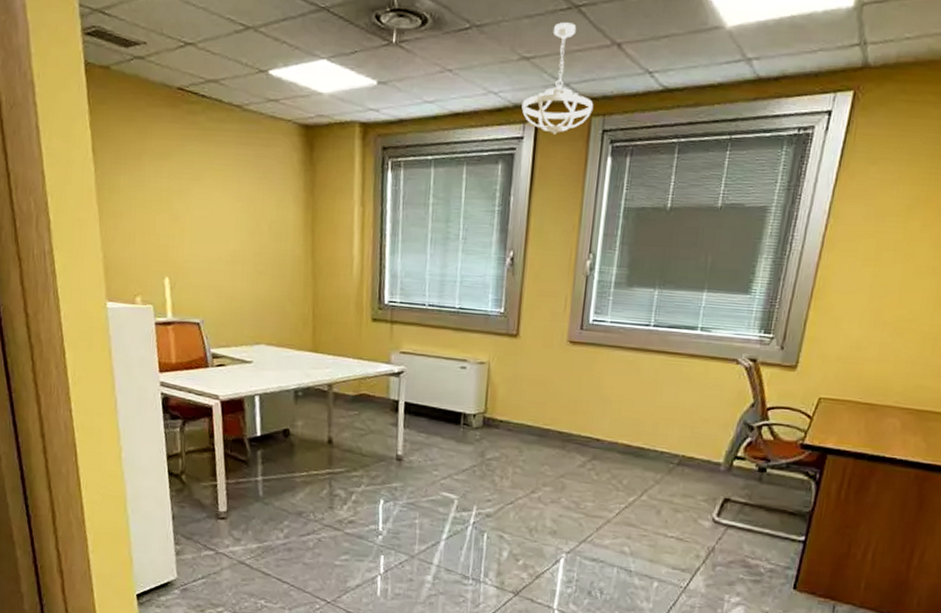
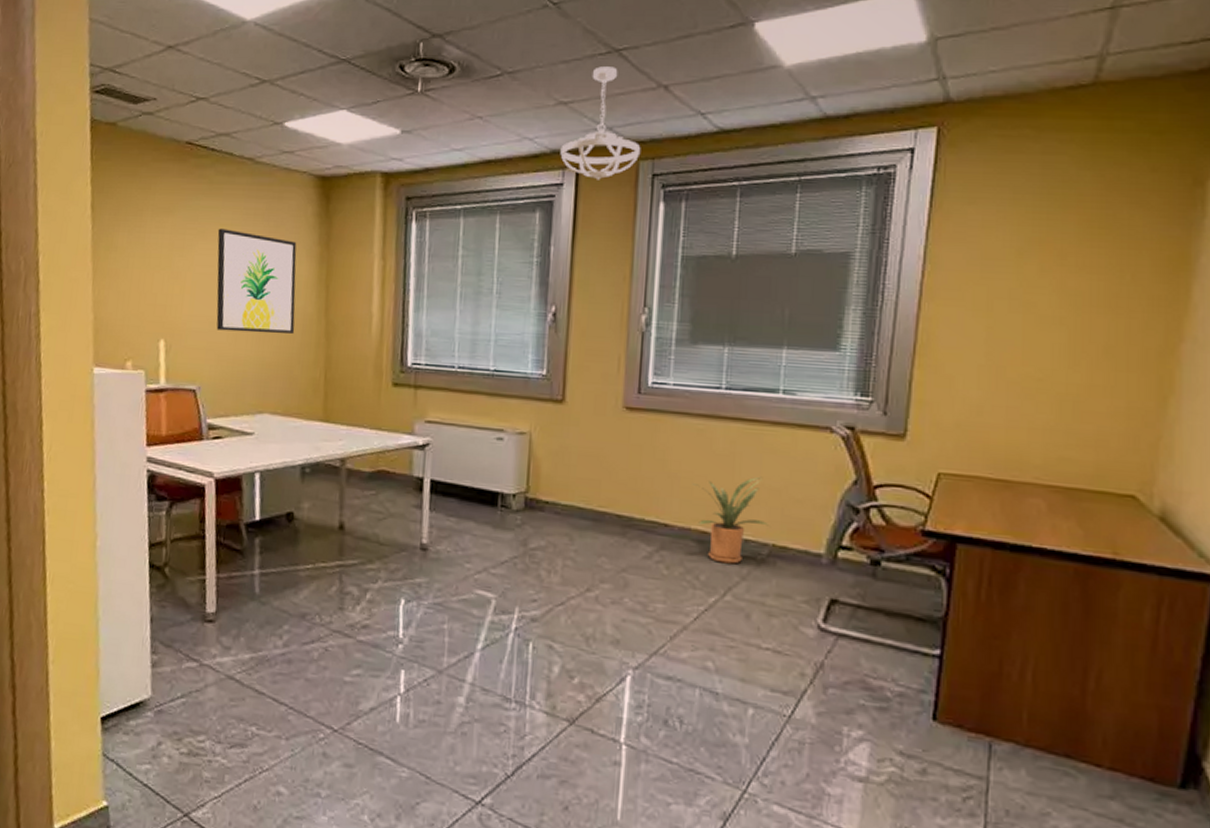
wall art: none [211,174,285,274] -> present [216,228,297,334]
house plant: none [621,400,680,471] -> present [692,476,768,564]

